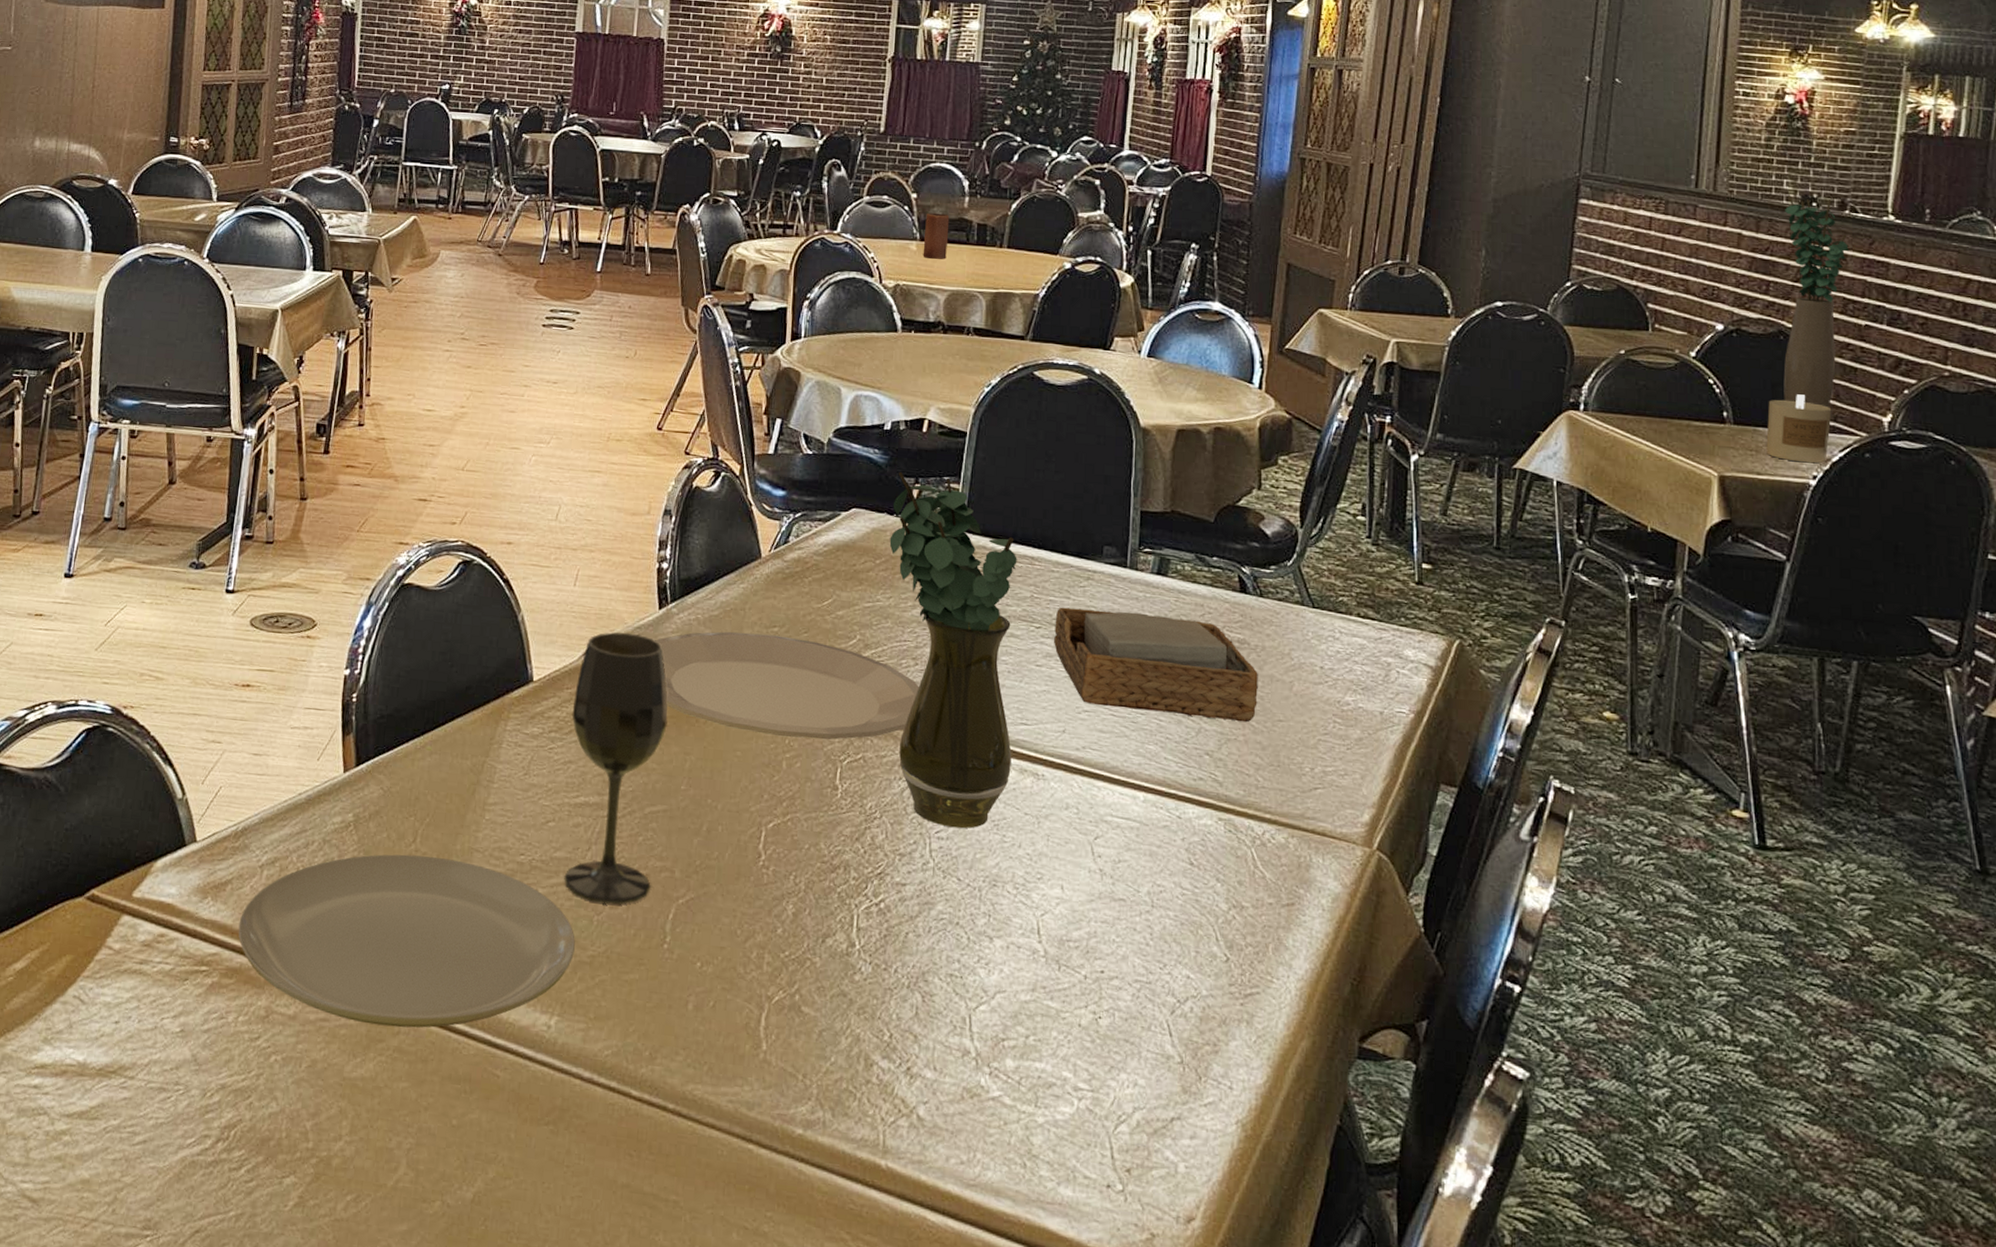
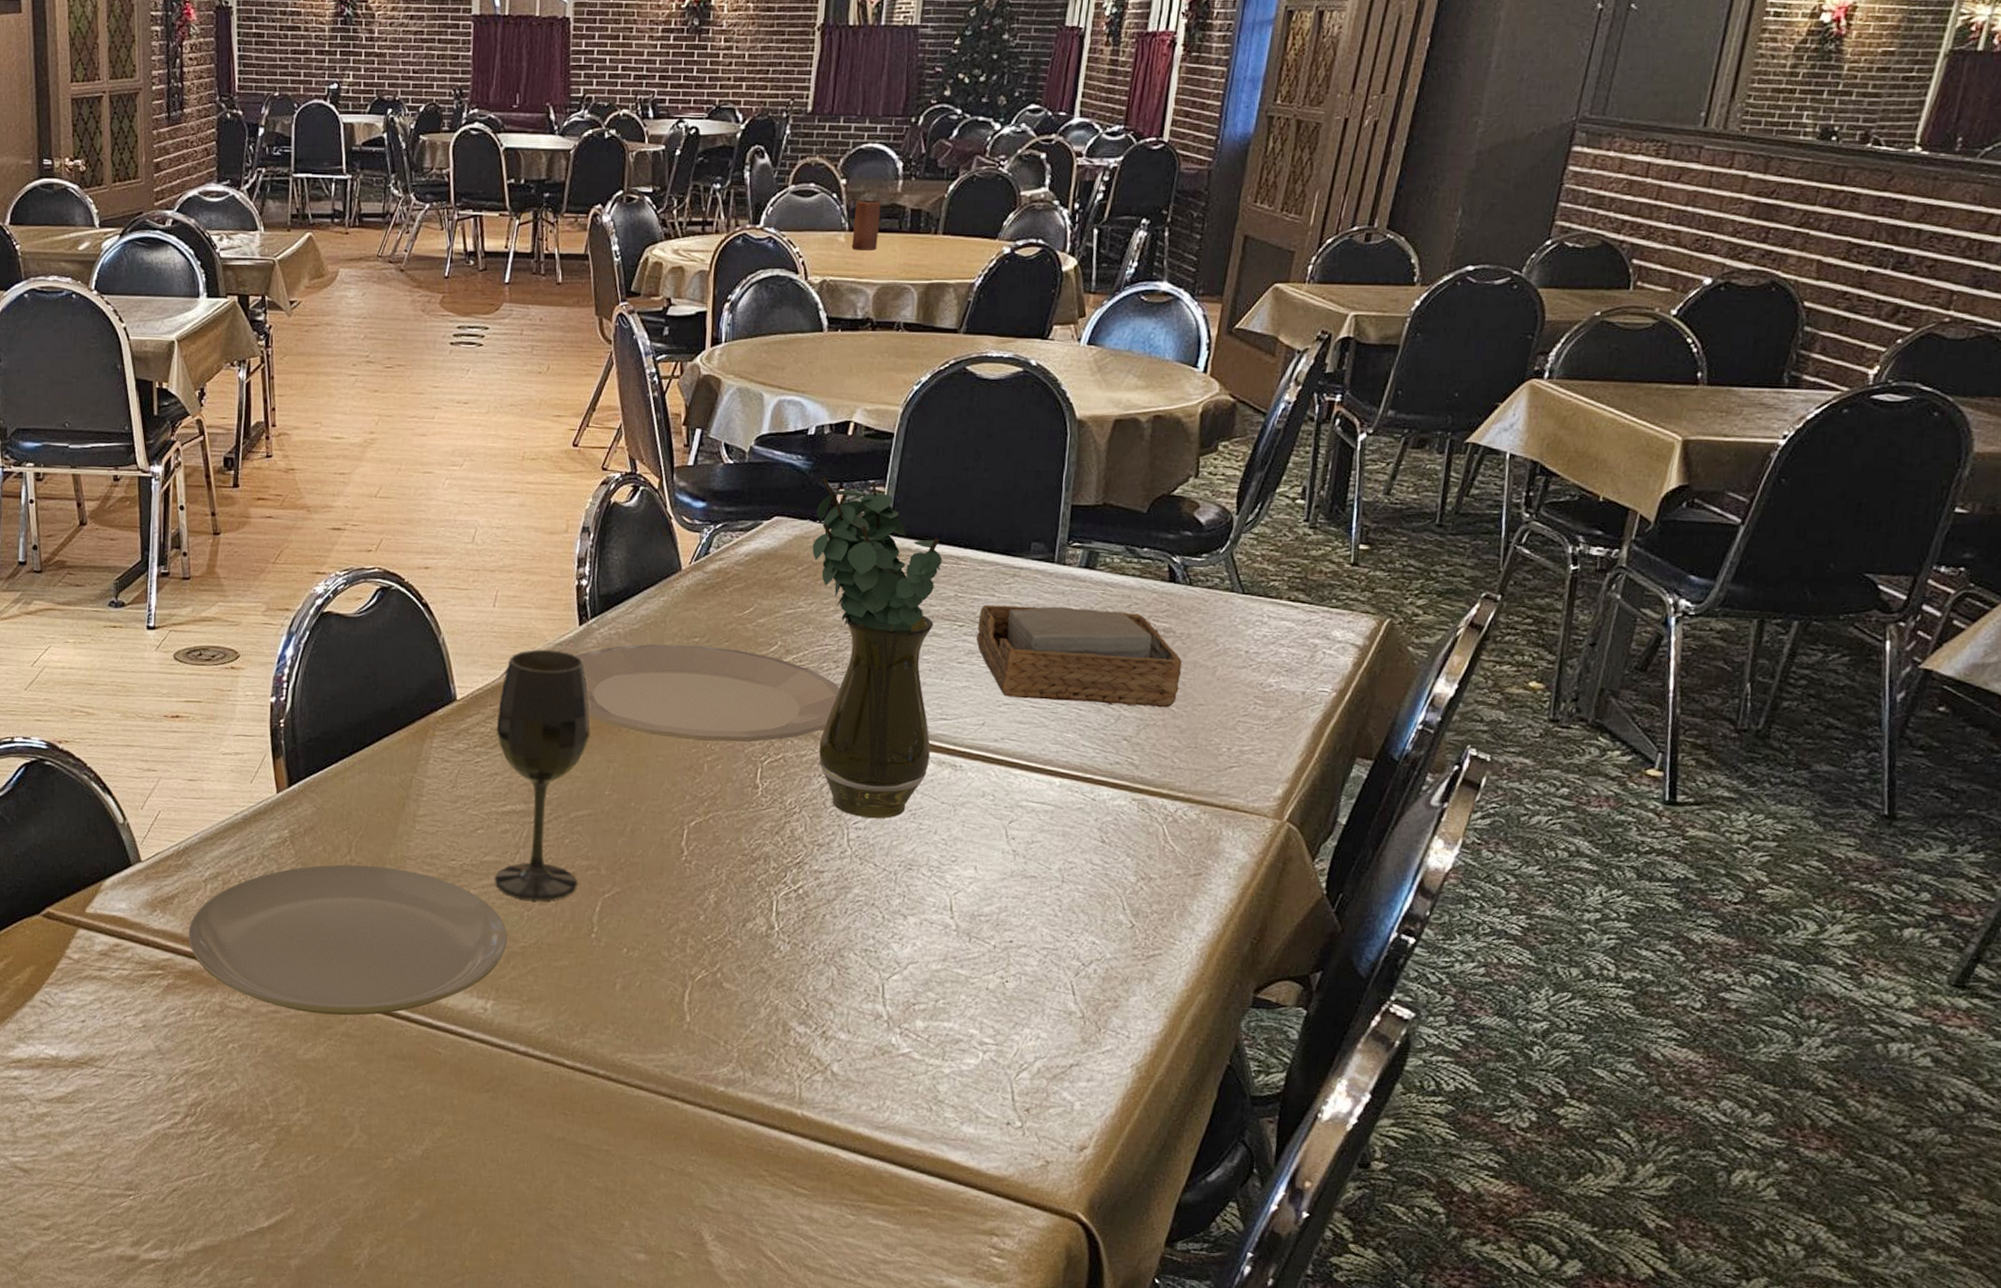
candle: present [1766,394,1832,464] -> none [1737,350,1816,422]
vase: present [1783,194,1850,408] -> none [1765,128,1865,363]

